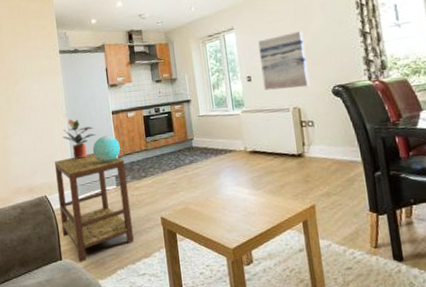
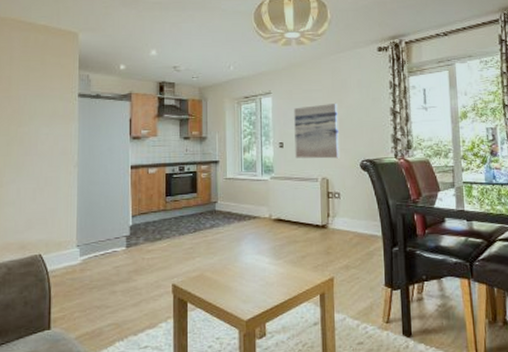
side table: present [54,152,134,262] -> none [55,209,139,332]
potted plant: present [62,118,96,159] -> none [69,169,110,215]
decorative sphere: present [92,135,121,163] -> none [103,191,136,222]

